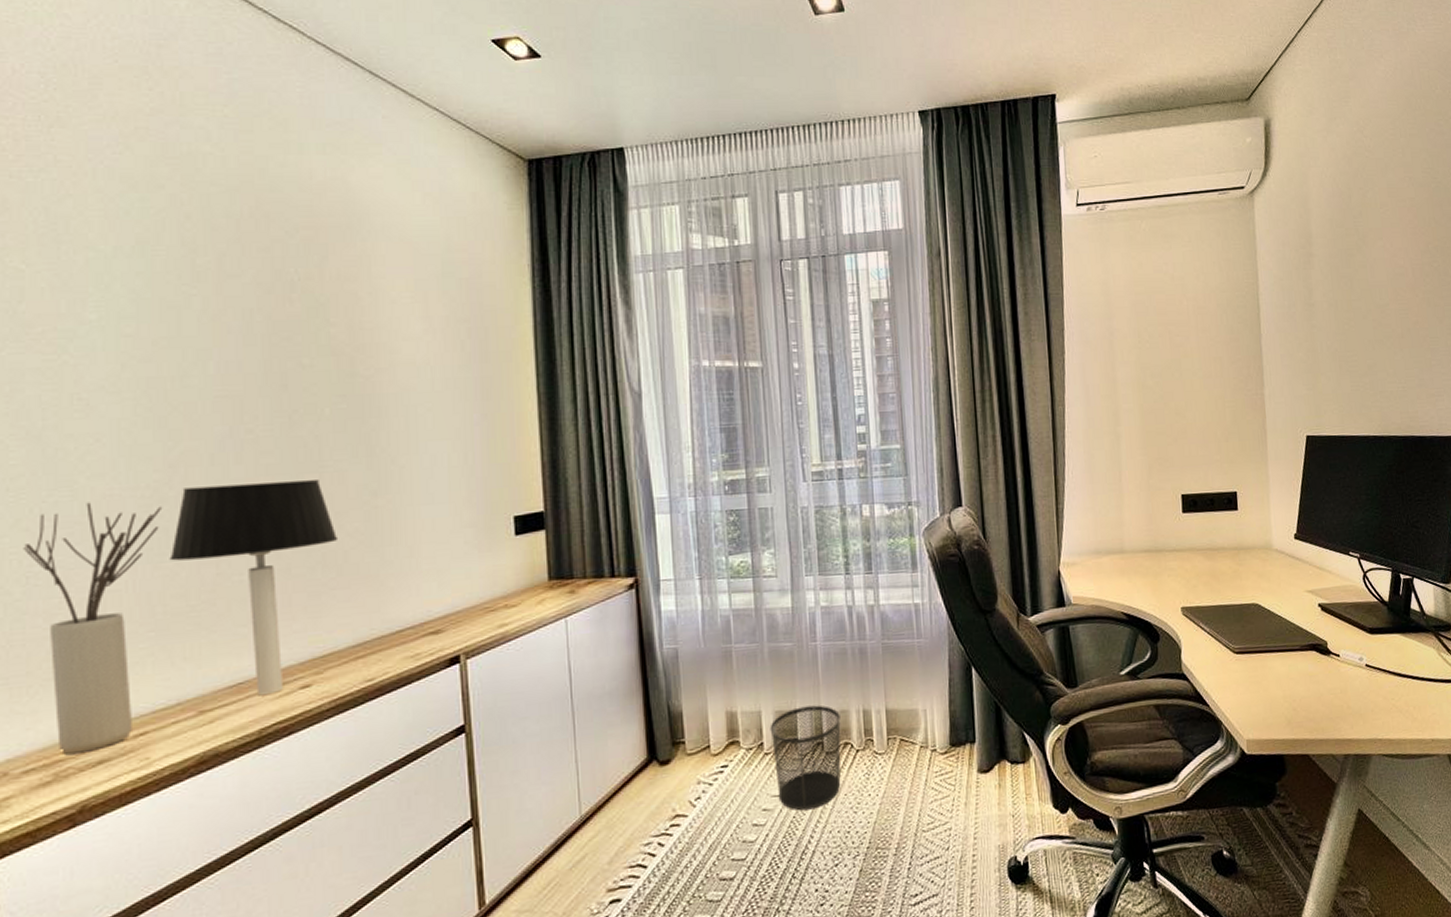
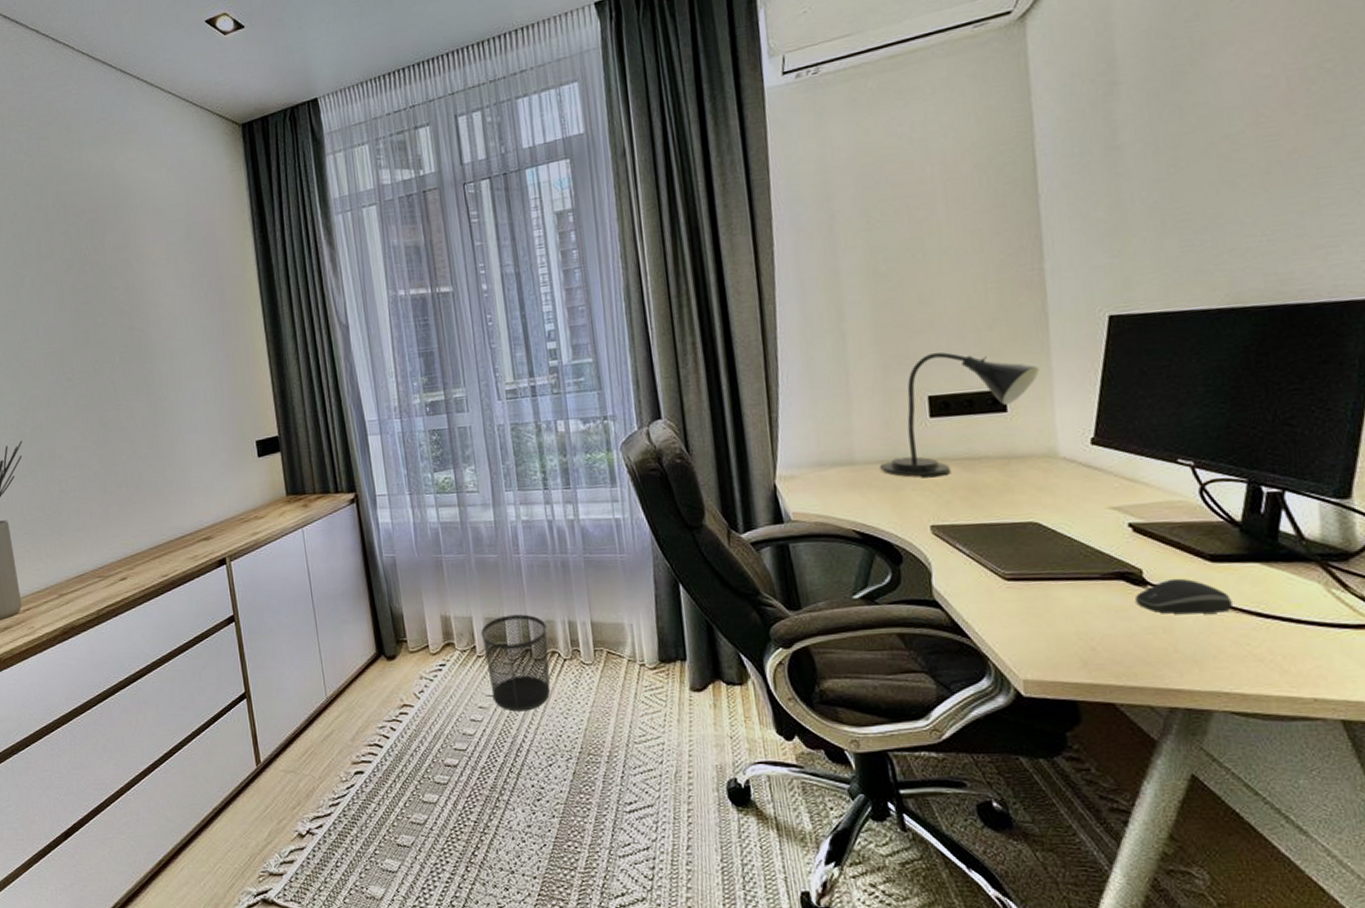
table lamp: present [169,480,339,696] -> none [30,416,134,585]
desk lamp: none [1143,457,1260,566] -> present [879,352,1039,478]
computer mouse: none [1323,647,1383,677] -> present [1136,578,1232,614]

